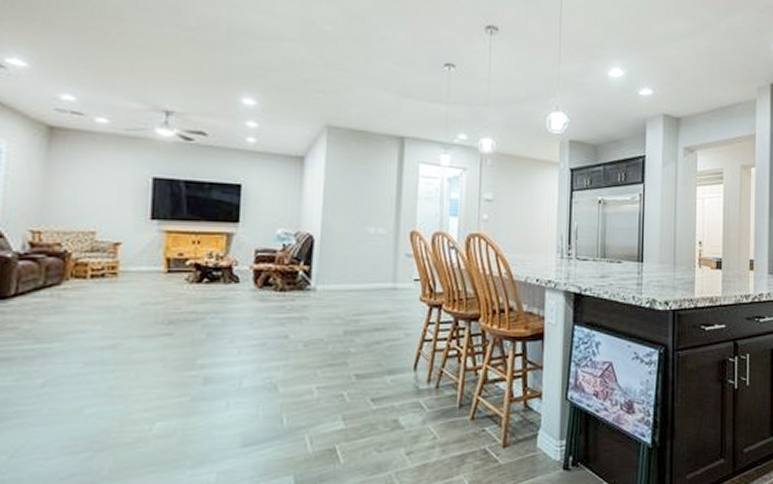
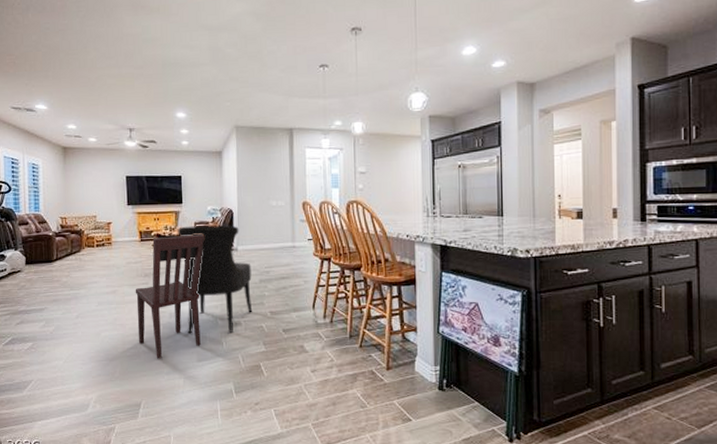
dining chair: none [147,266,269,446] -> present [135,234,205,359]
dining chair: none [228,254,334,408] -> present [178,225,253,334]

